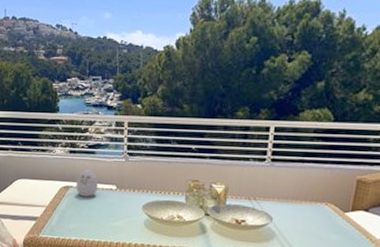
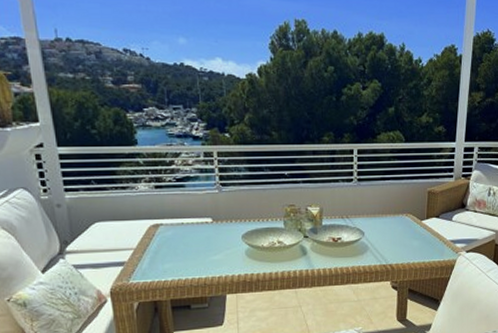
decorative egg: present [75,169,98,197] -> none [166,204,192,234]

